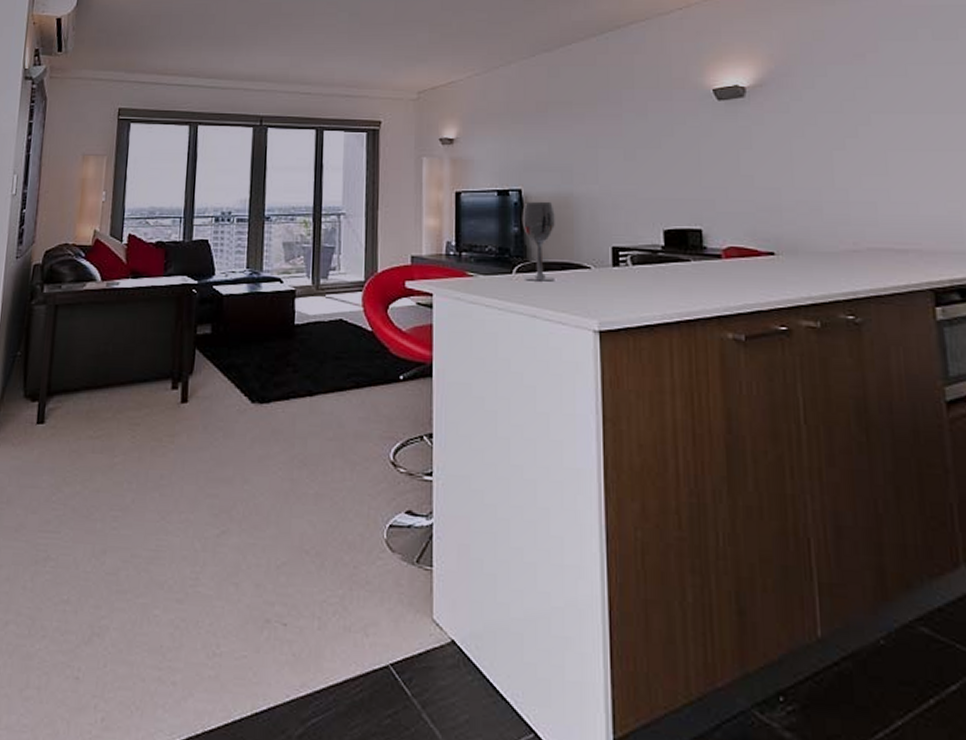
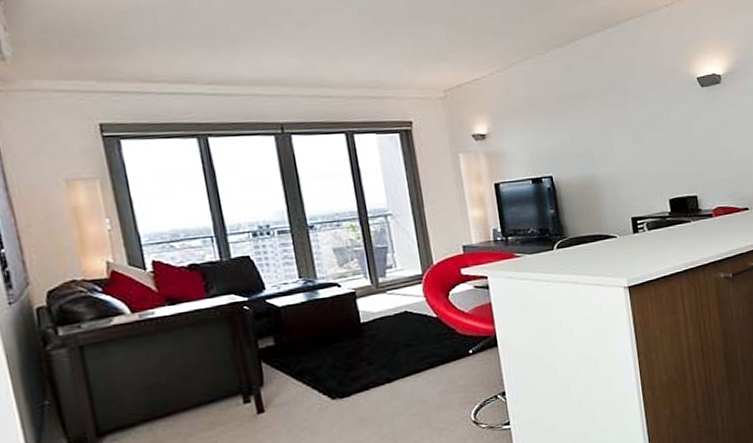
wine glass: present [522,201,556,282] -> none [555,184,590,254]

